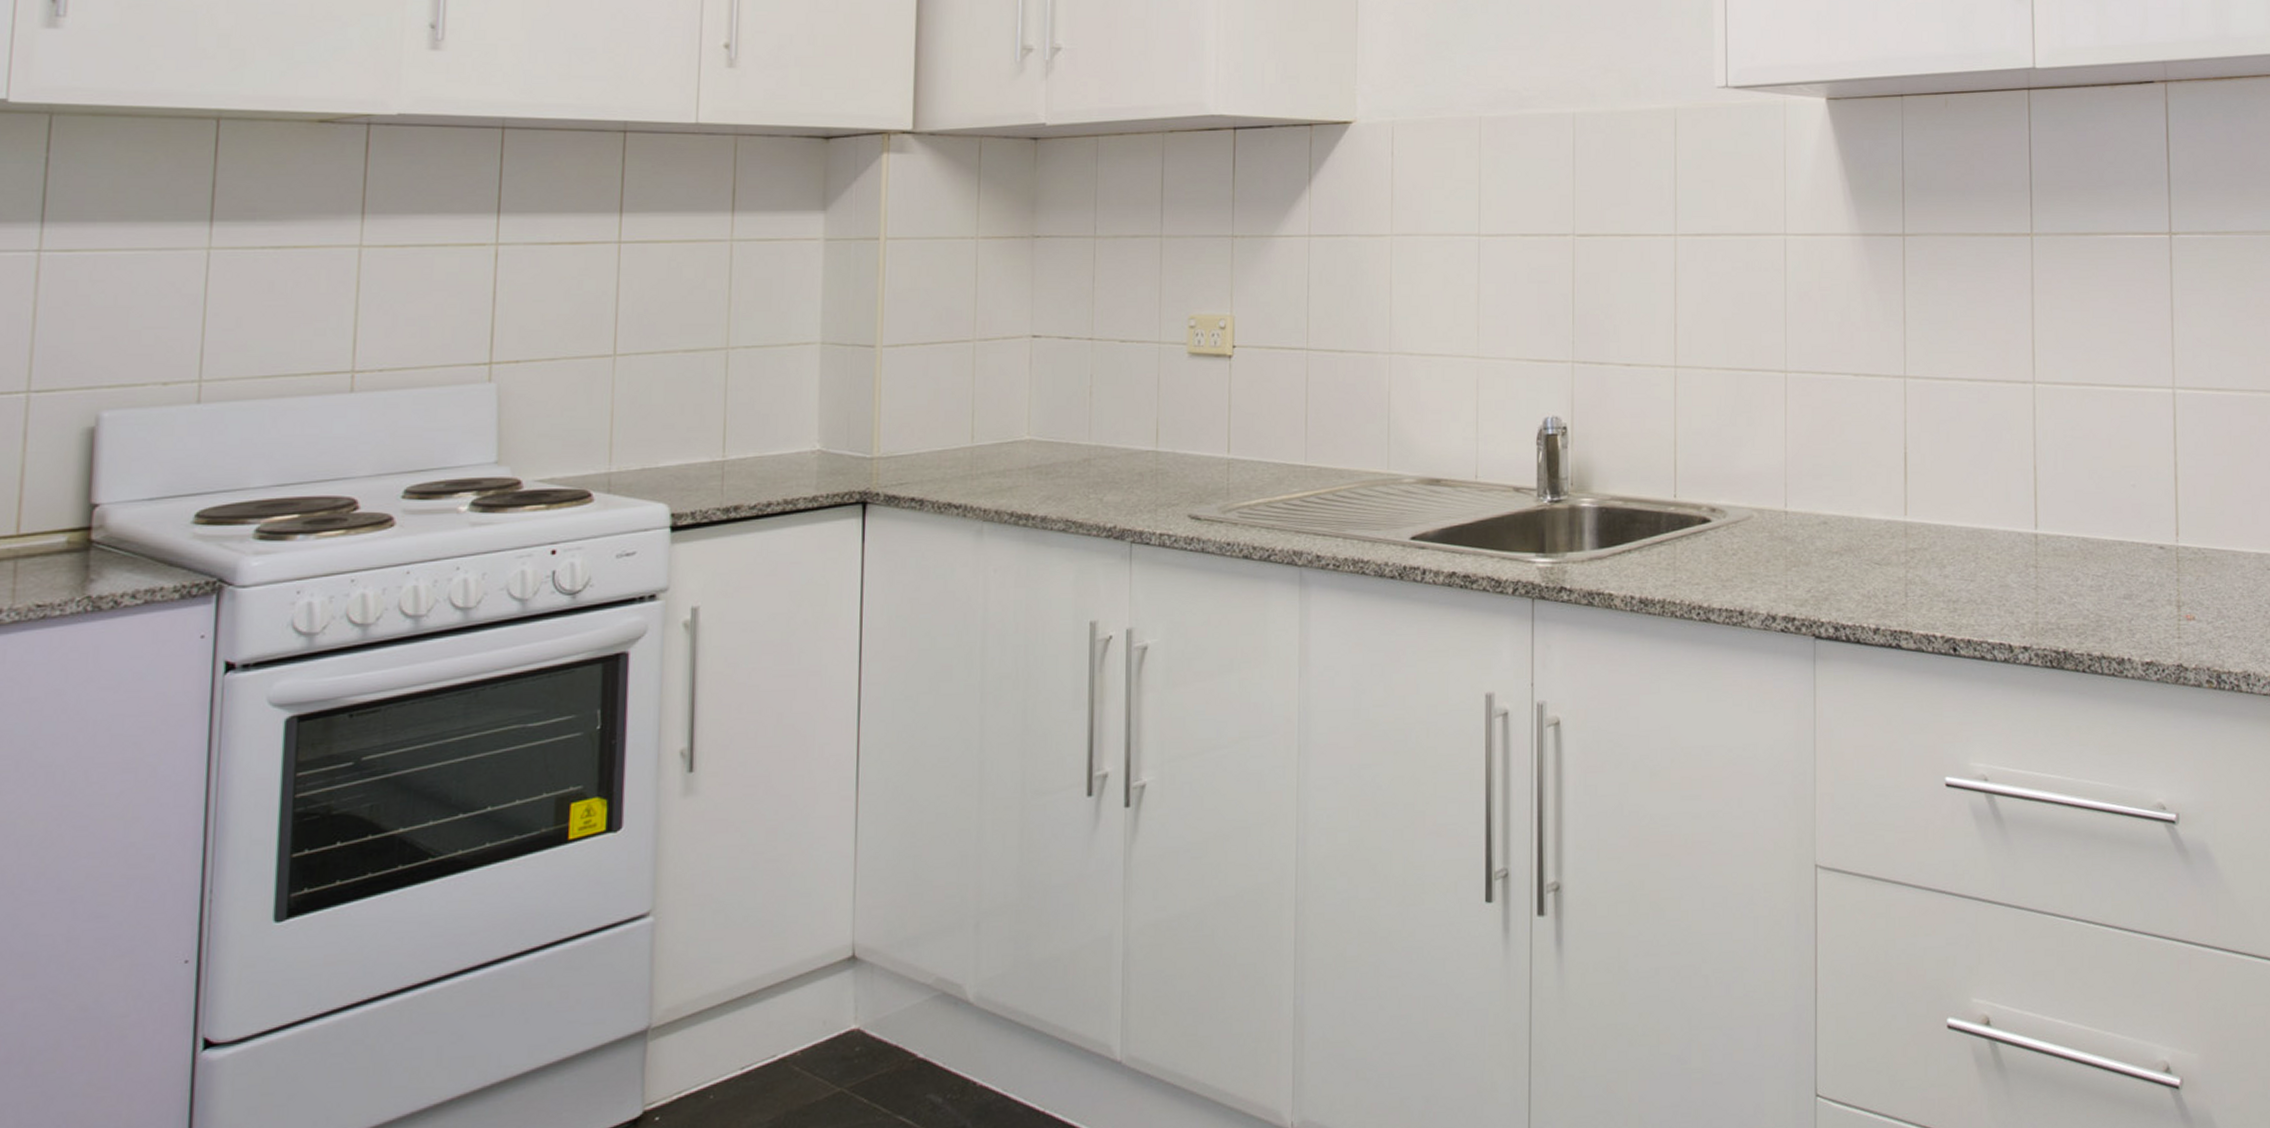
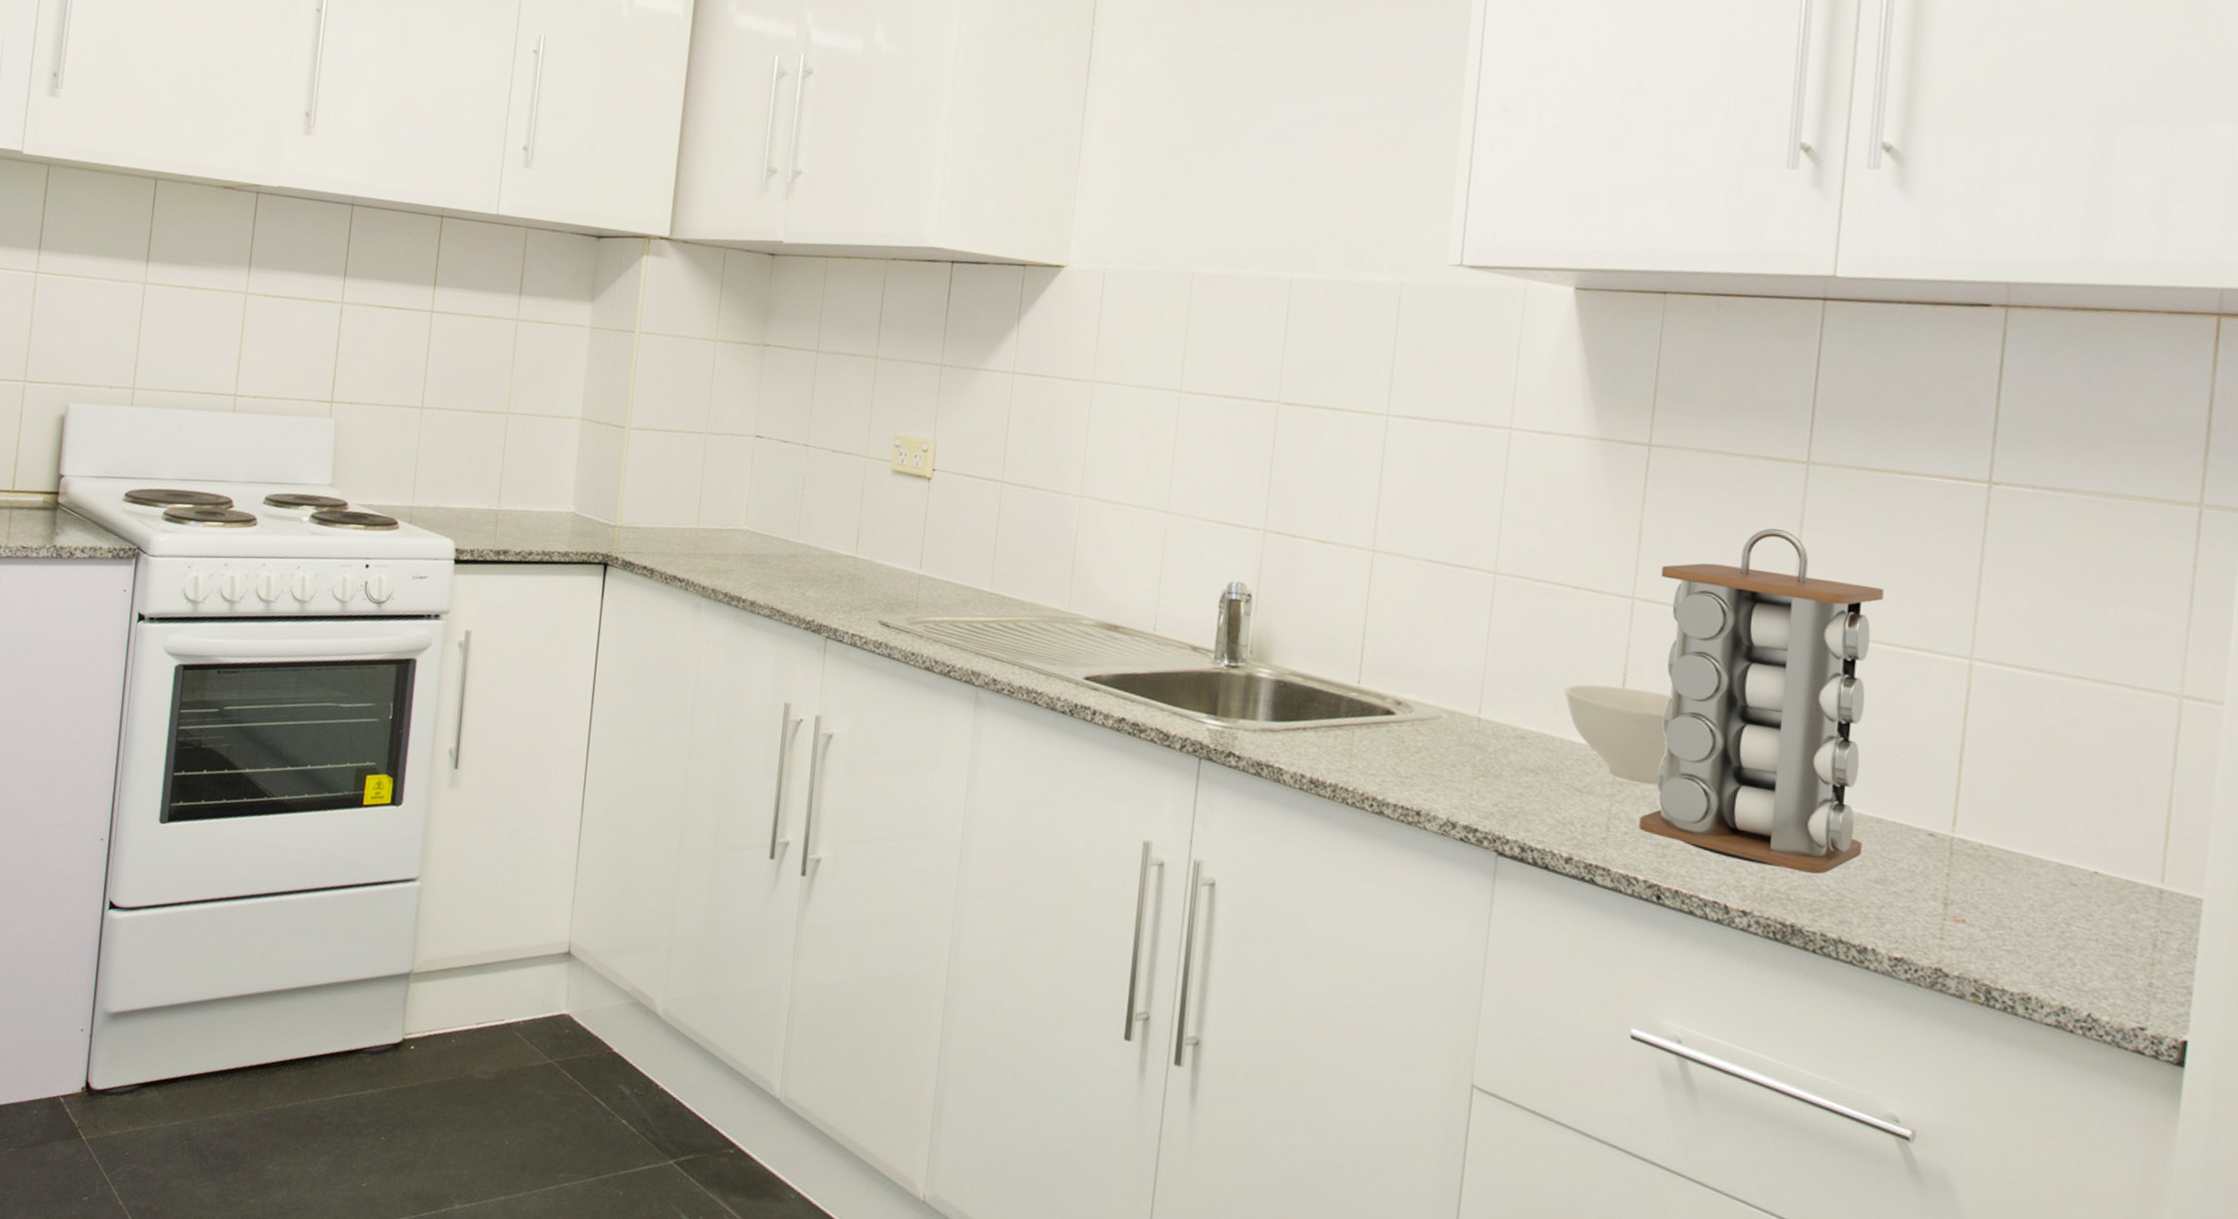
bowl: none [1856,460,1948,547] -> present [1563,684,1672,786]
spice rack: none [1925,296,2110,602] -> present [1638,528,1884,874]

